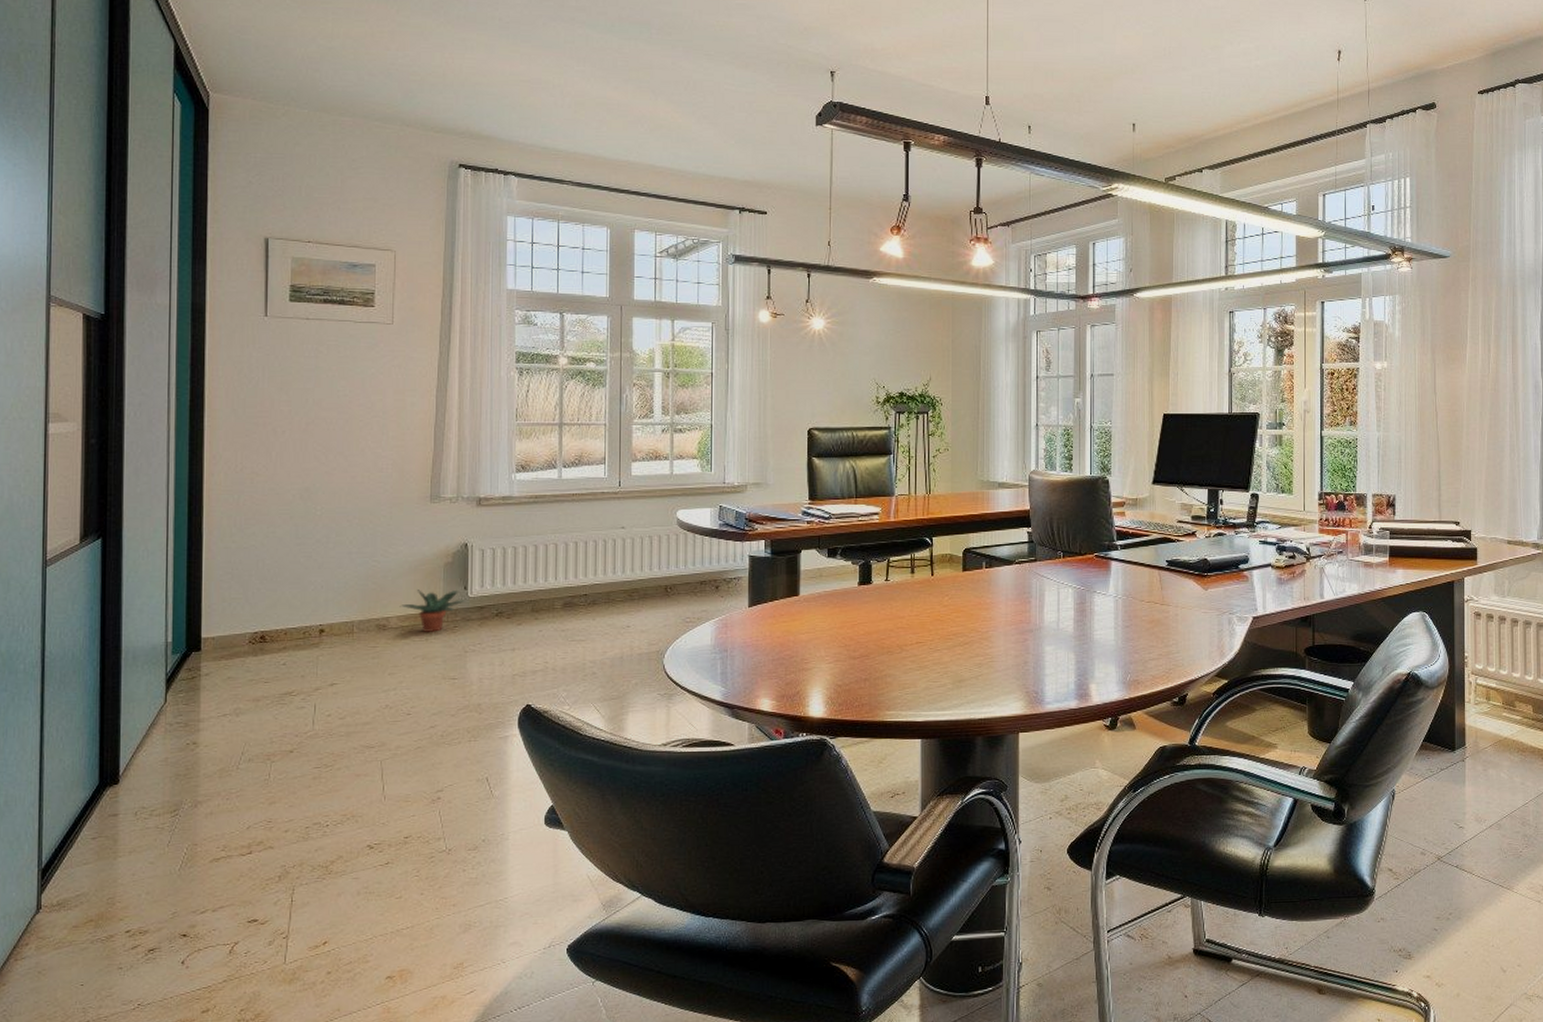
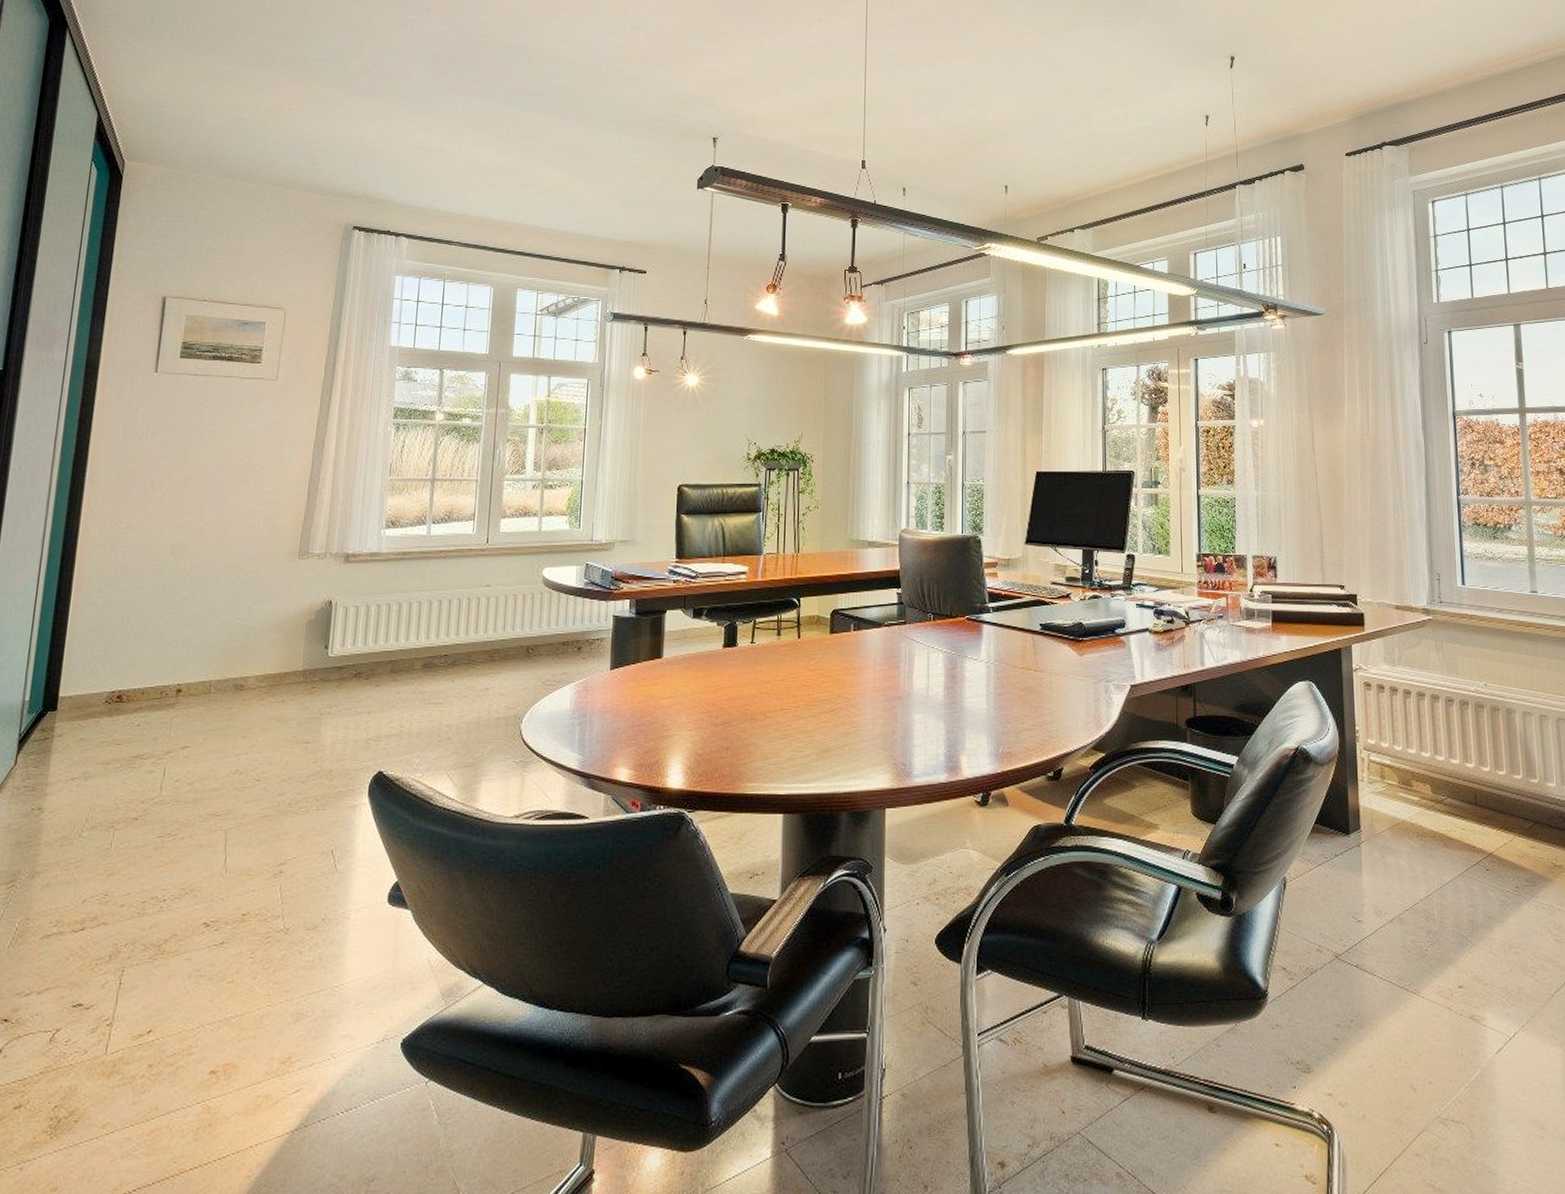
potted plant: present [399,589,465,632] -> none [259,648,325,693]

